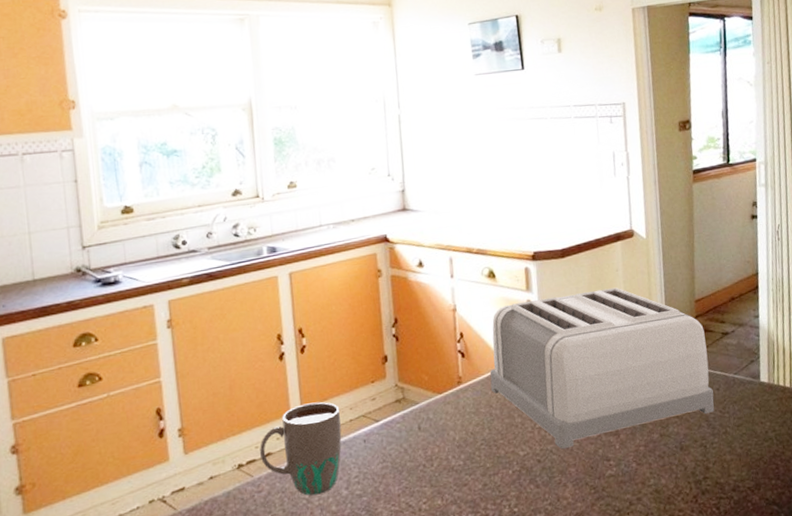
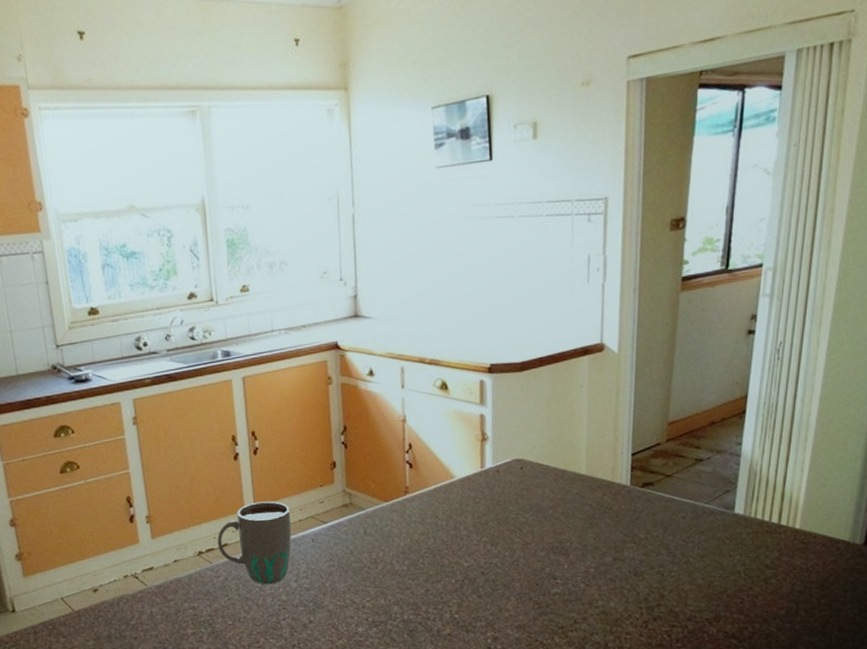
toaster: present [489,287,714,449] -> none [437,405,678,563]

